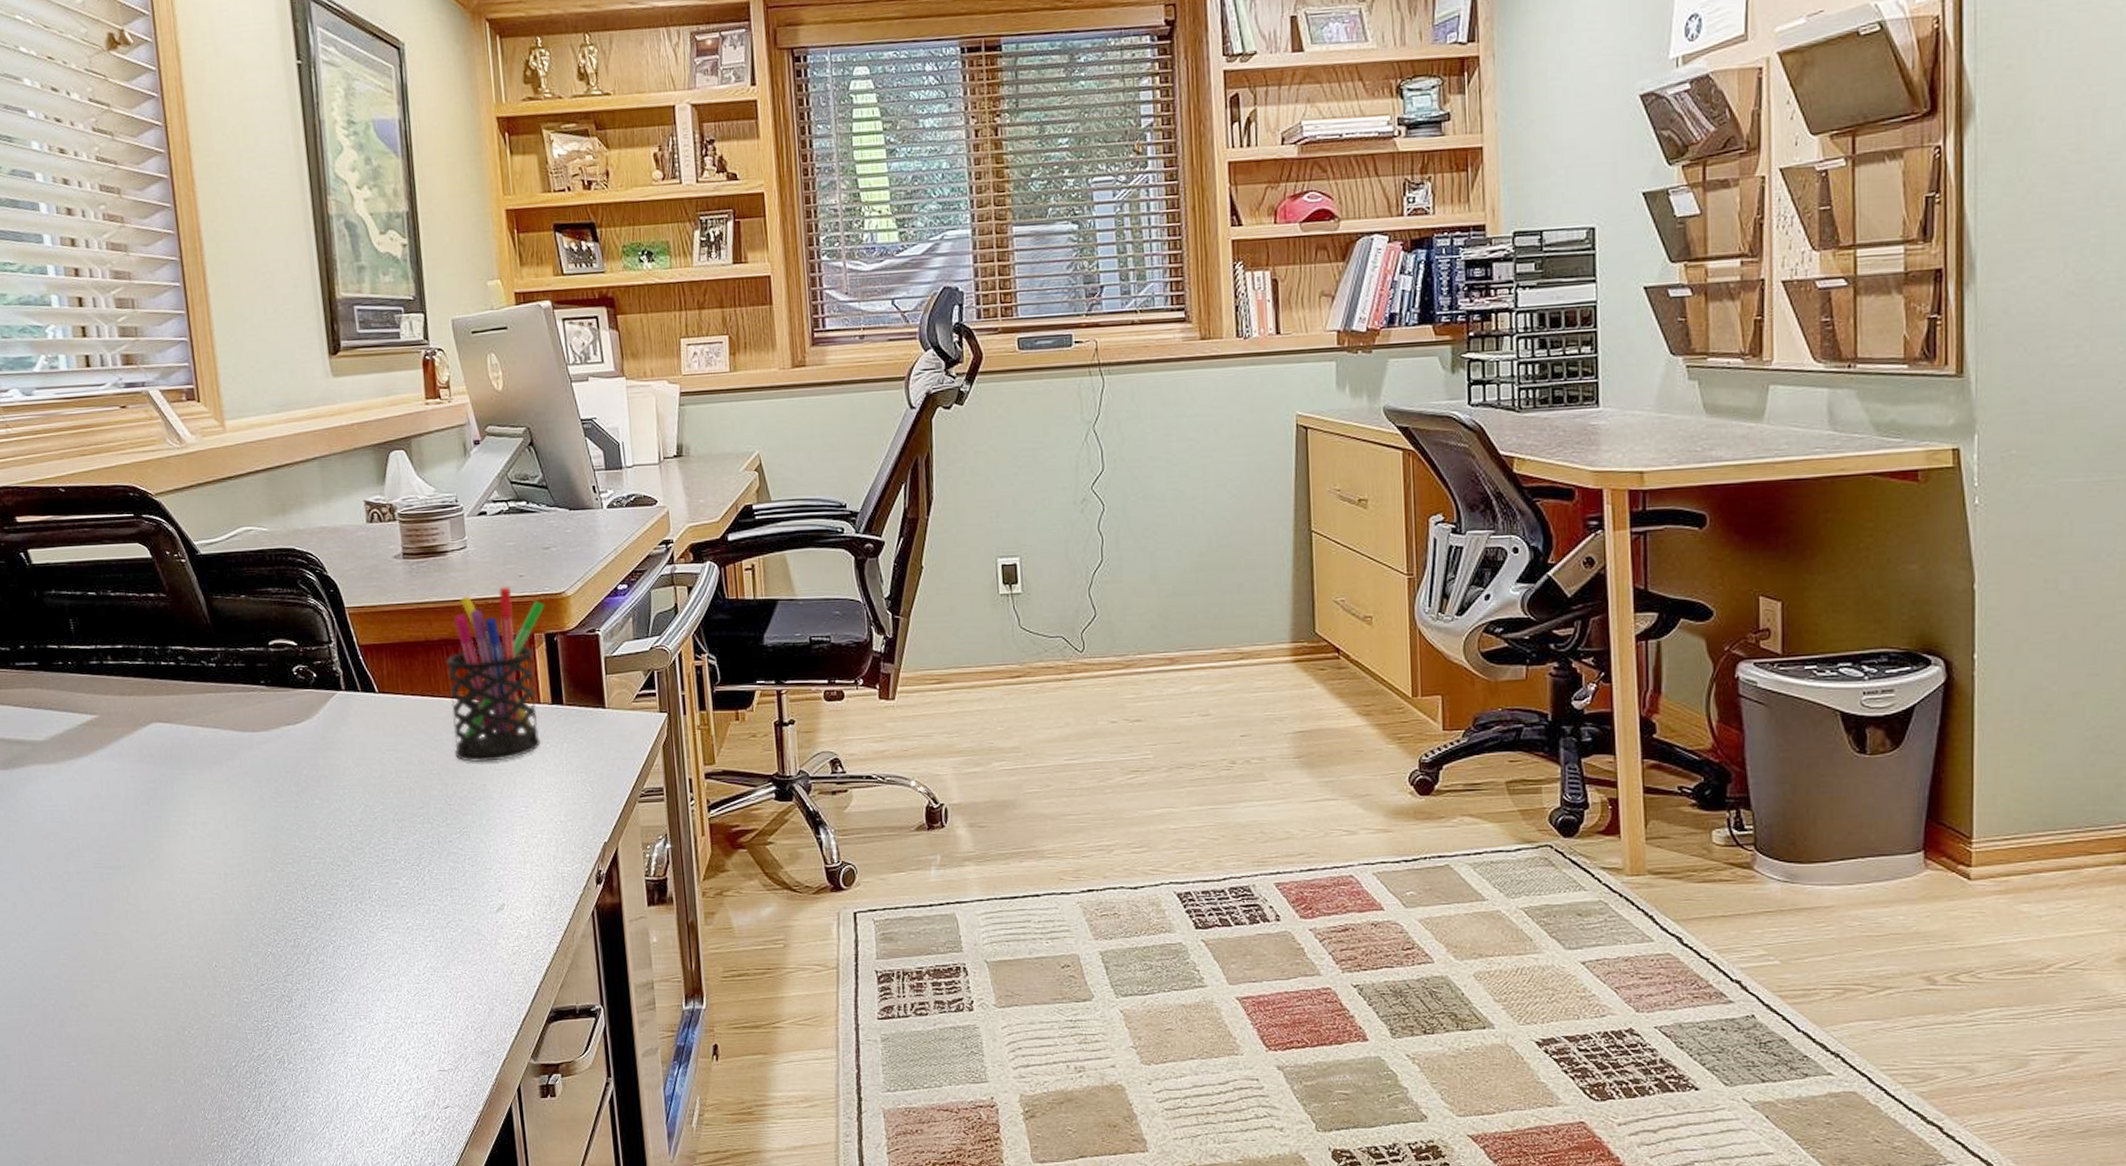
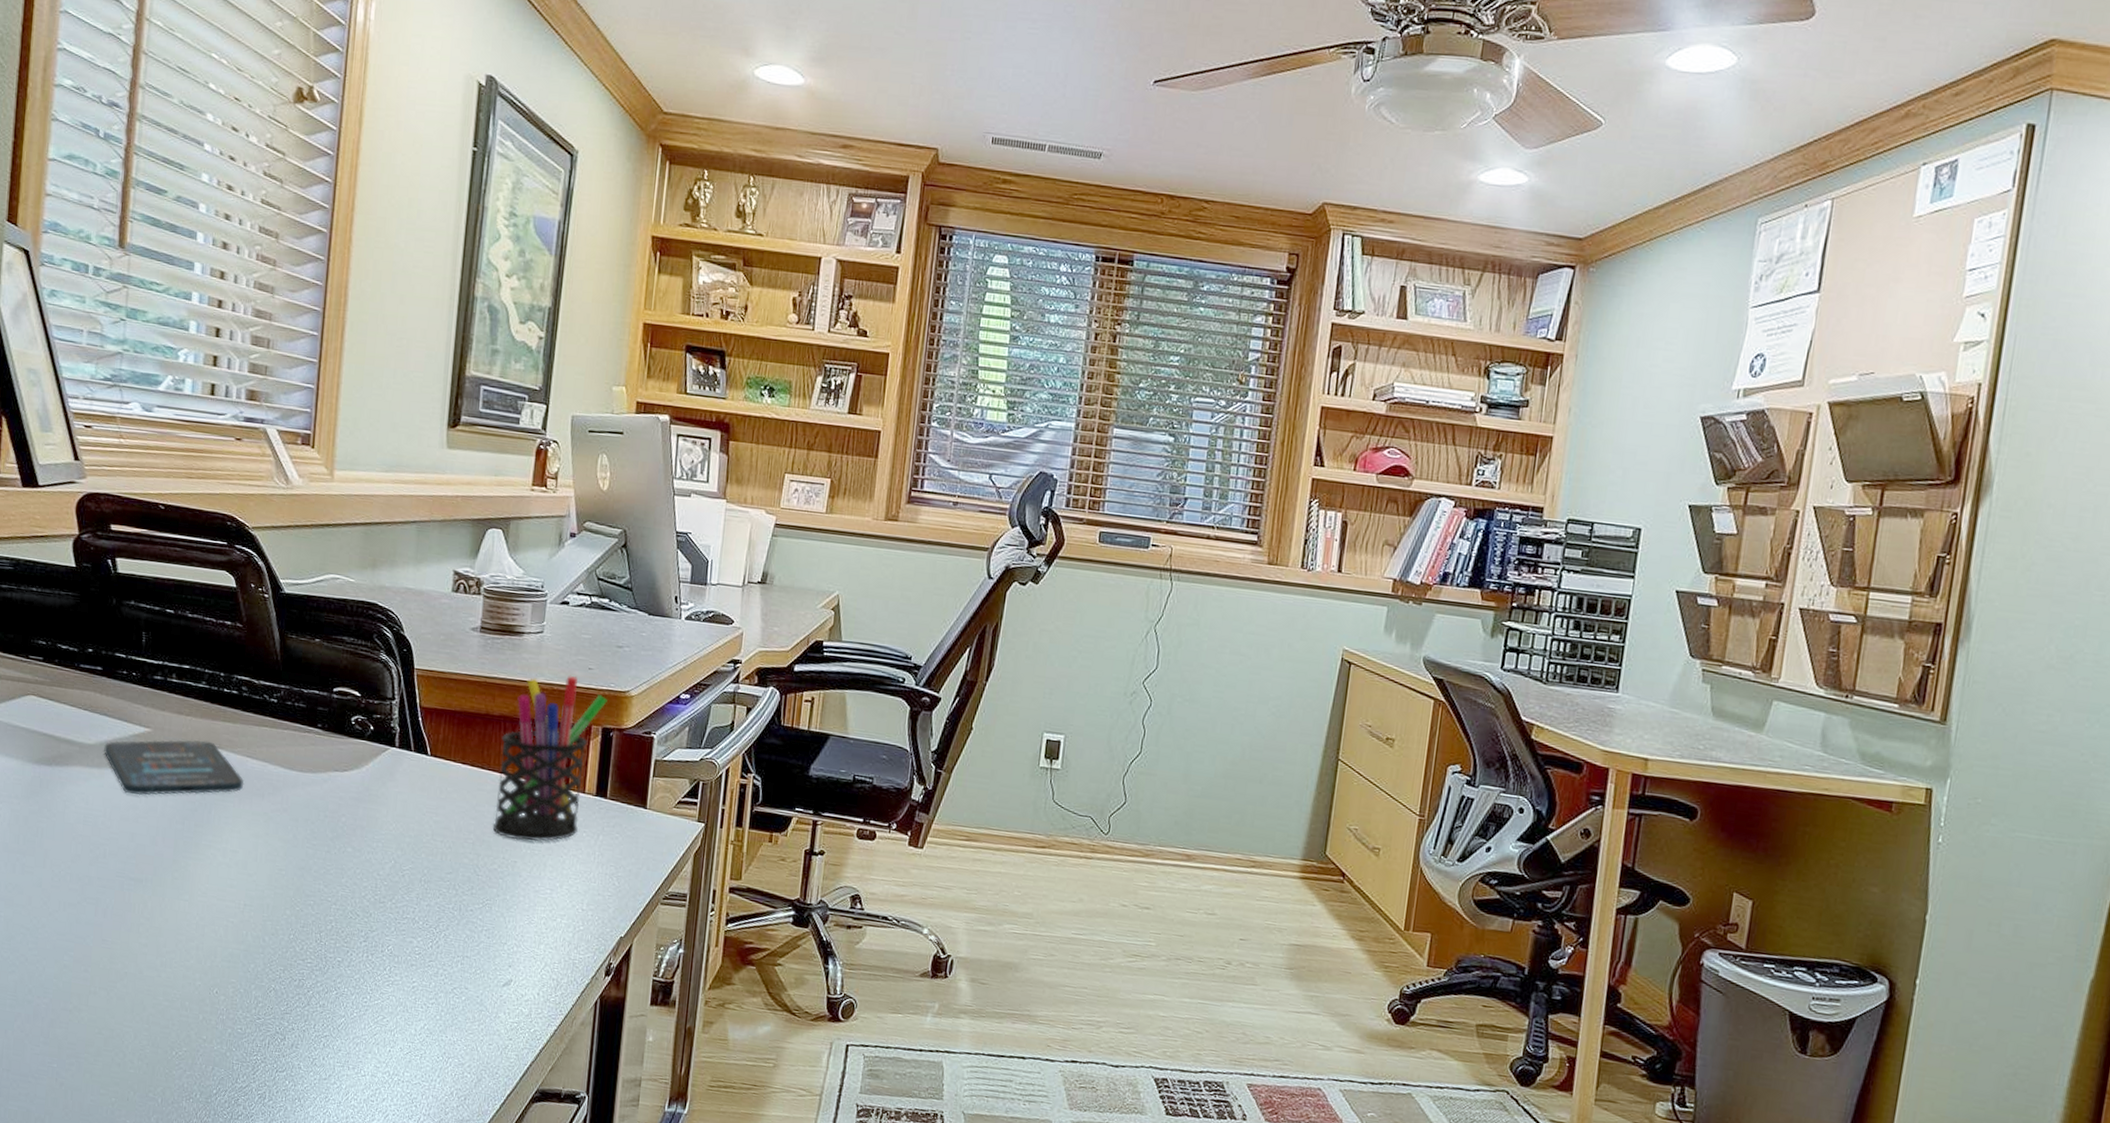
smartphone: none [55,717,200,784] -> present [104,740,244,796]

